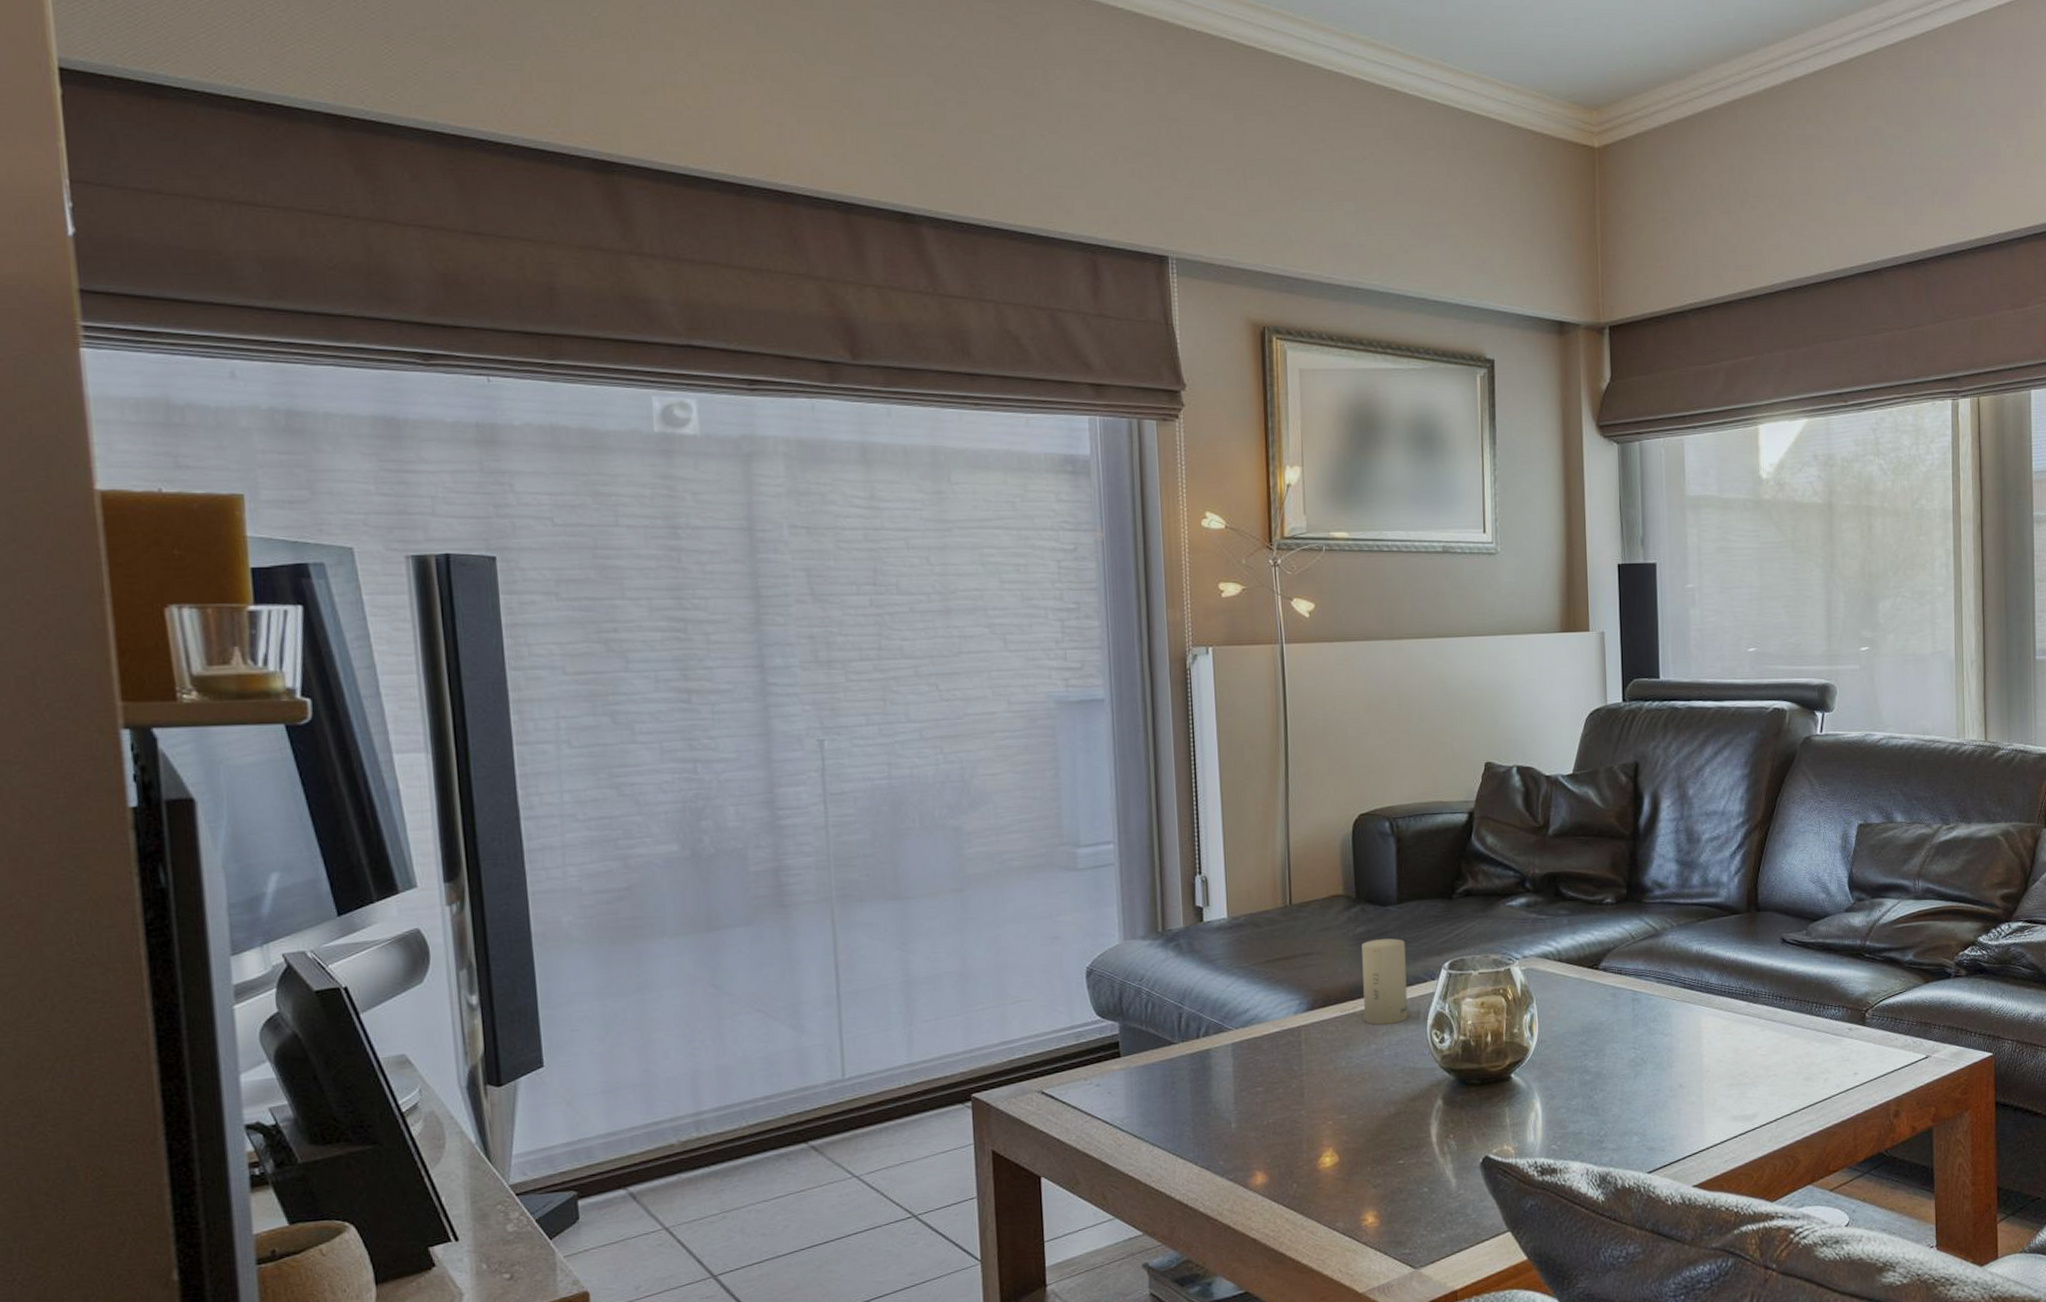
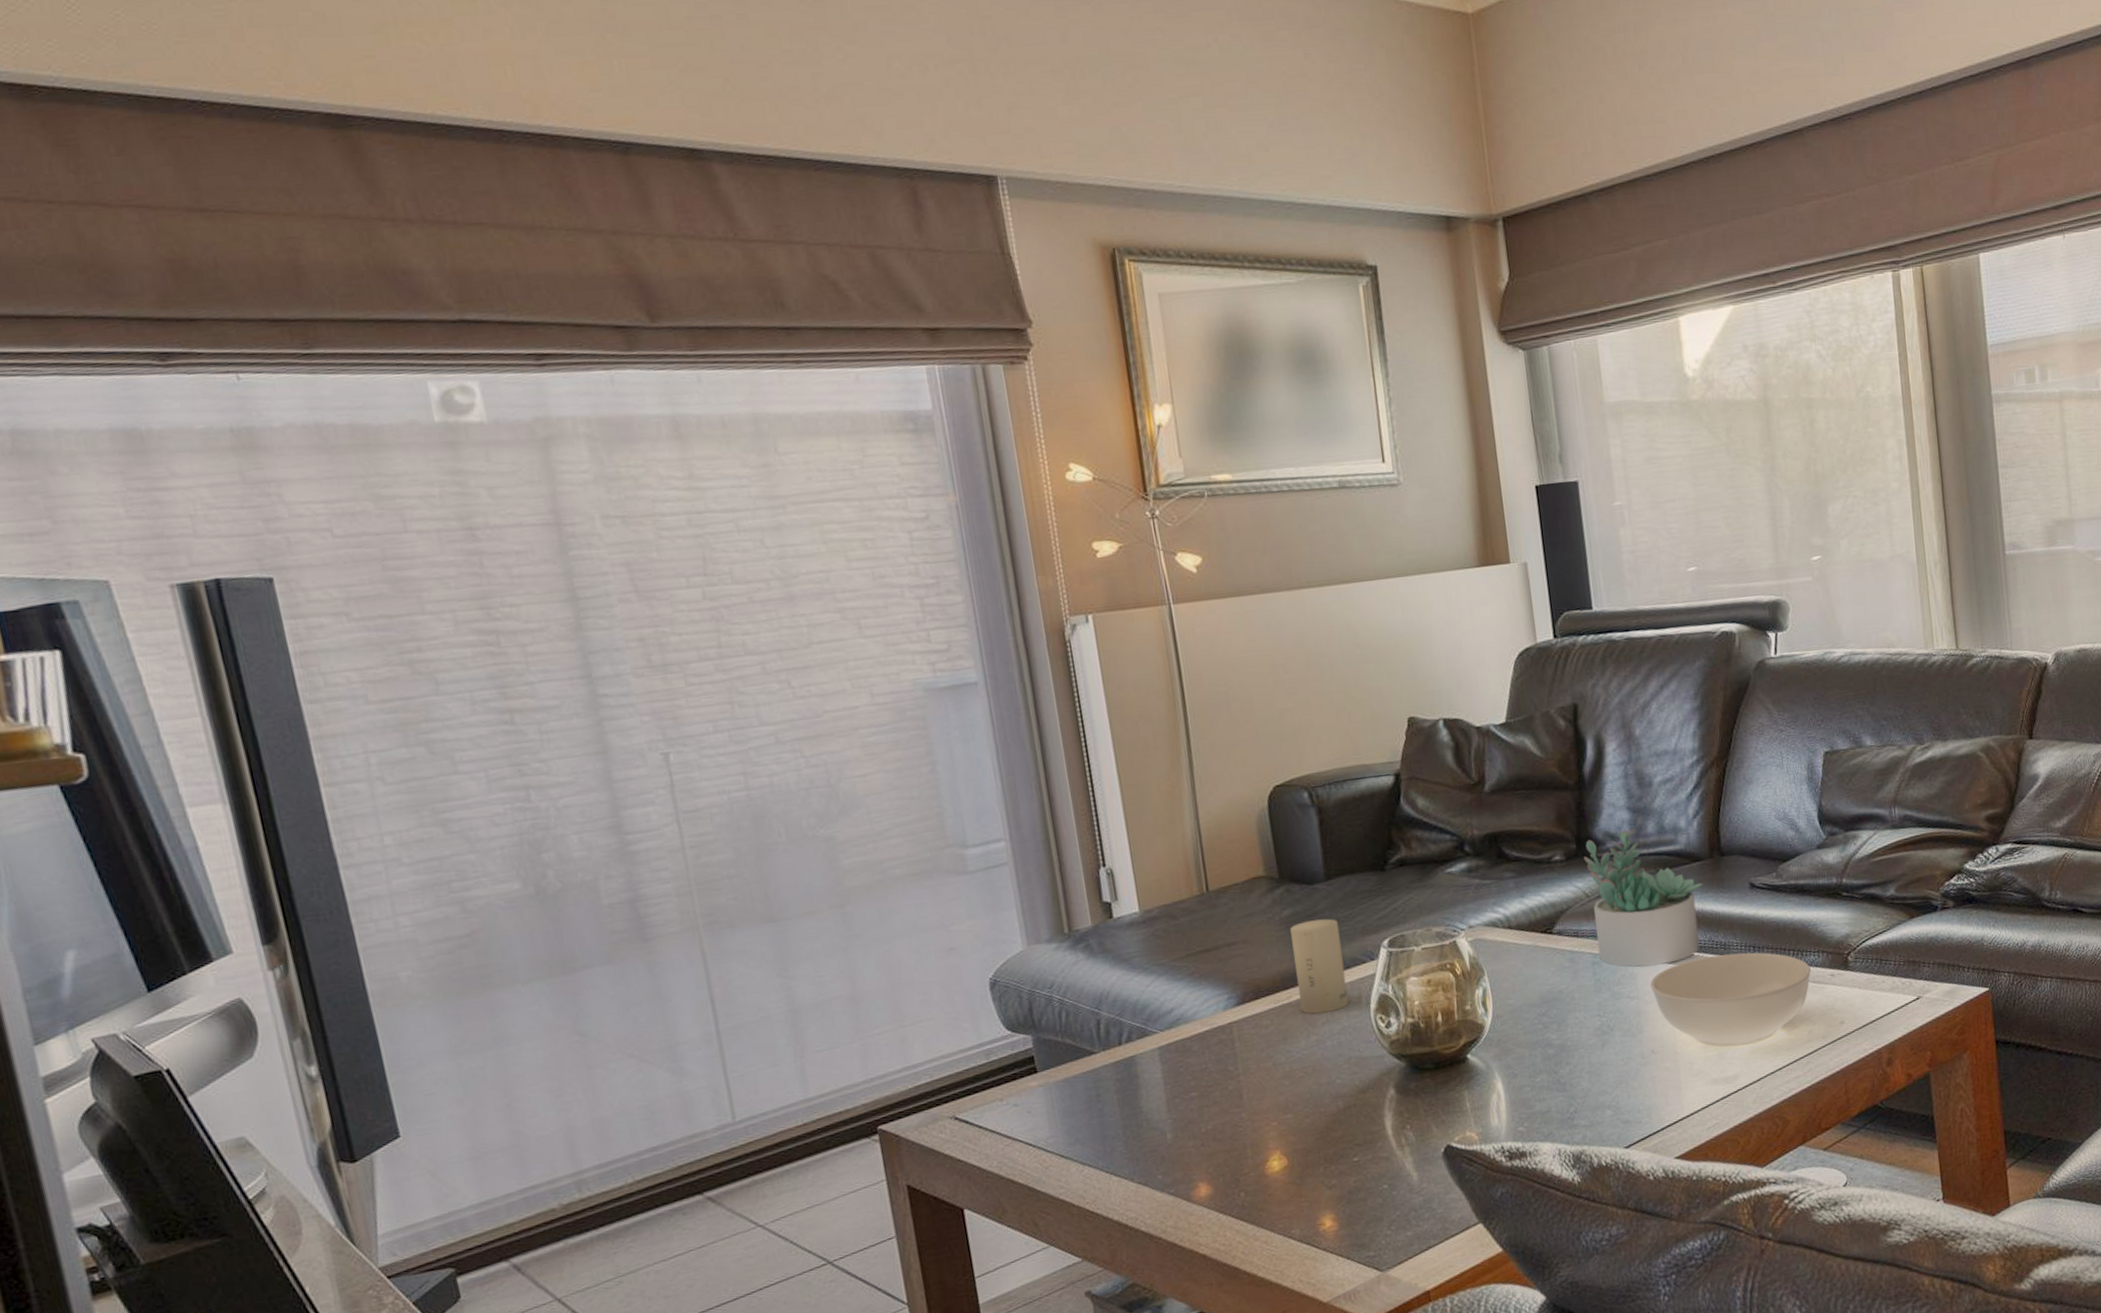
succulent plant: none [1633,880,1739,1007] -> present [1584,829,1703,968]
bowl: none [1683,1001,1831,1088] -> present [1650,952,1811,1047]

